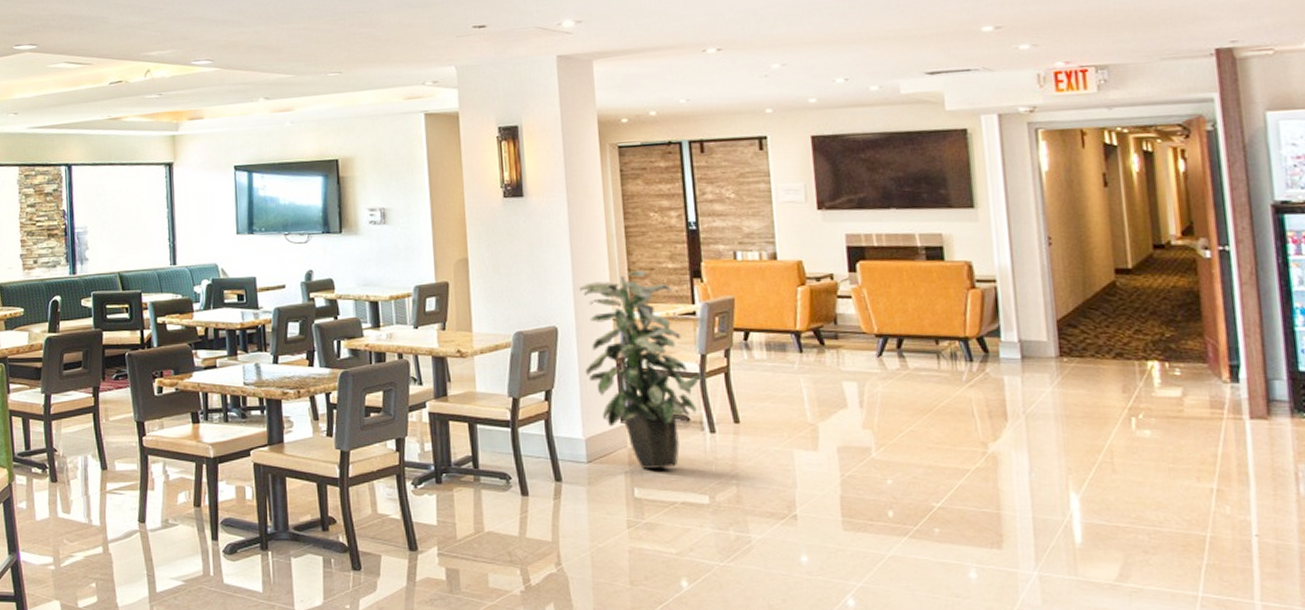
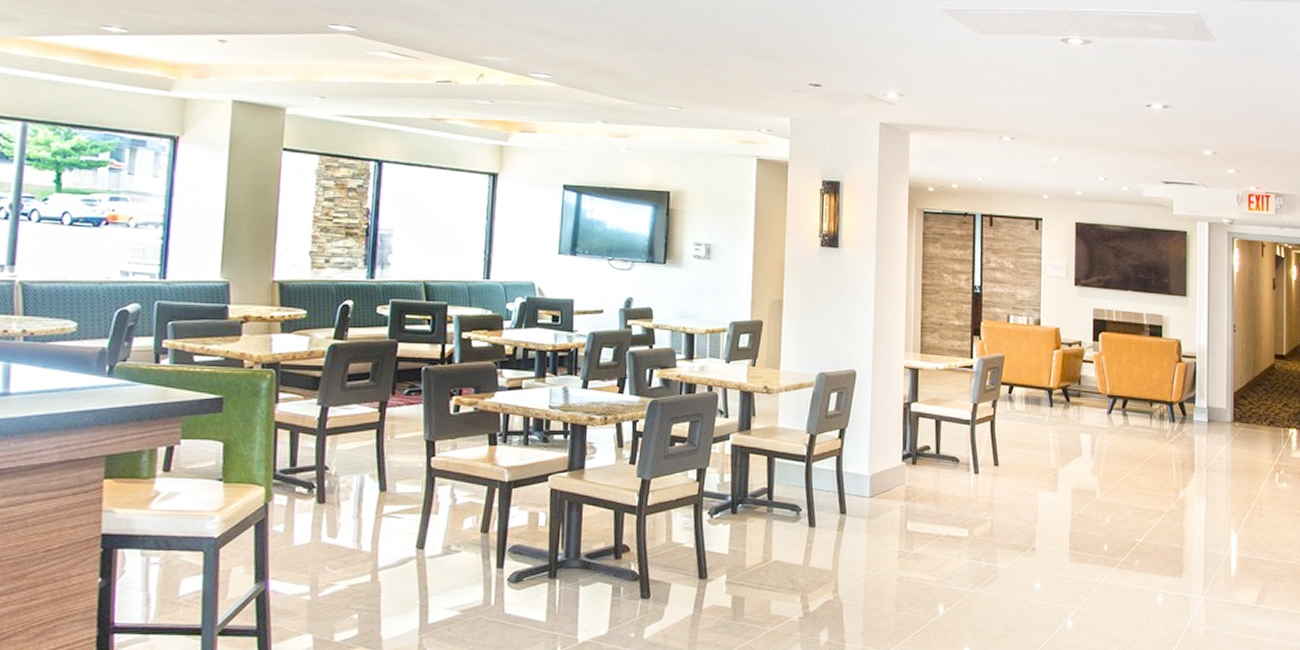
indoor plant: present [580,269,702,469] -> none [876,324,973,504]

